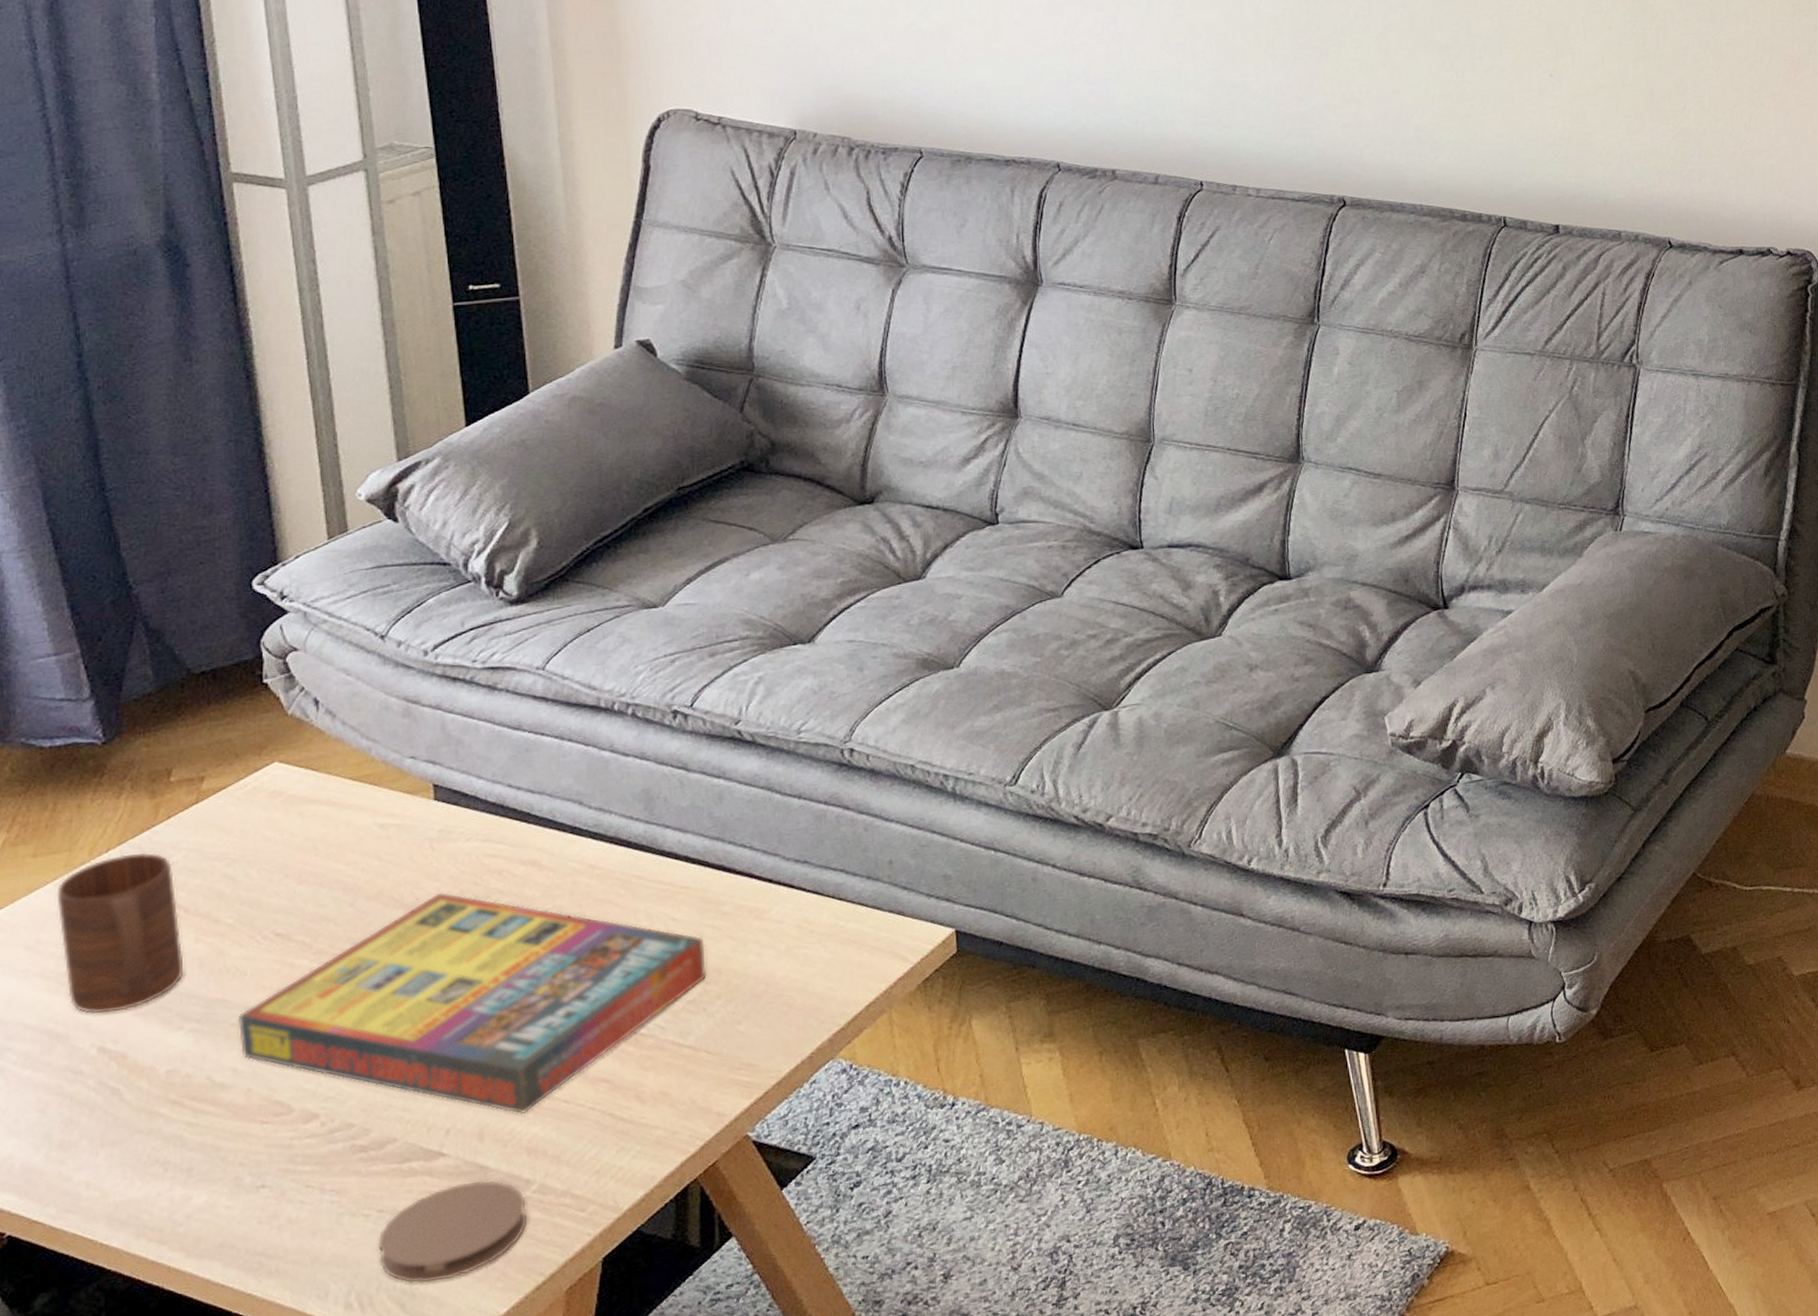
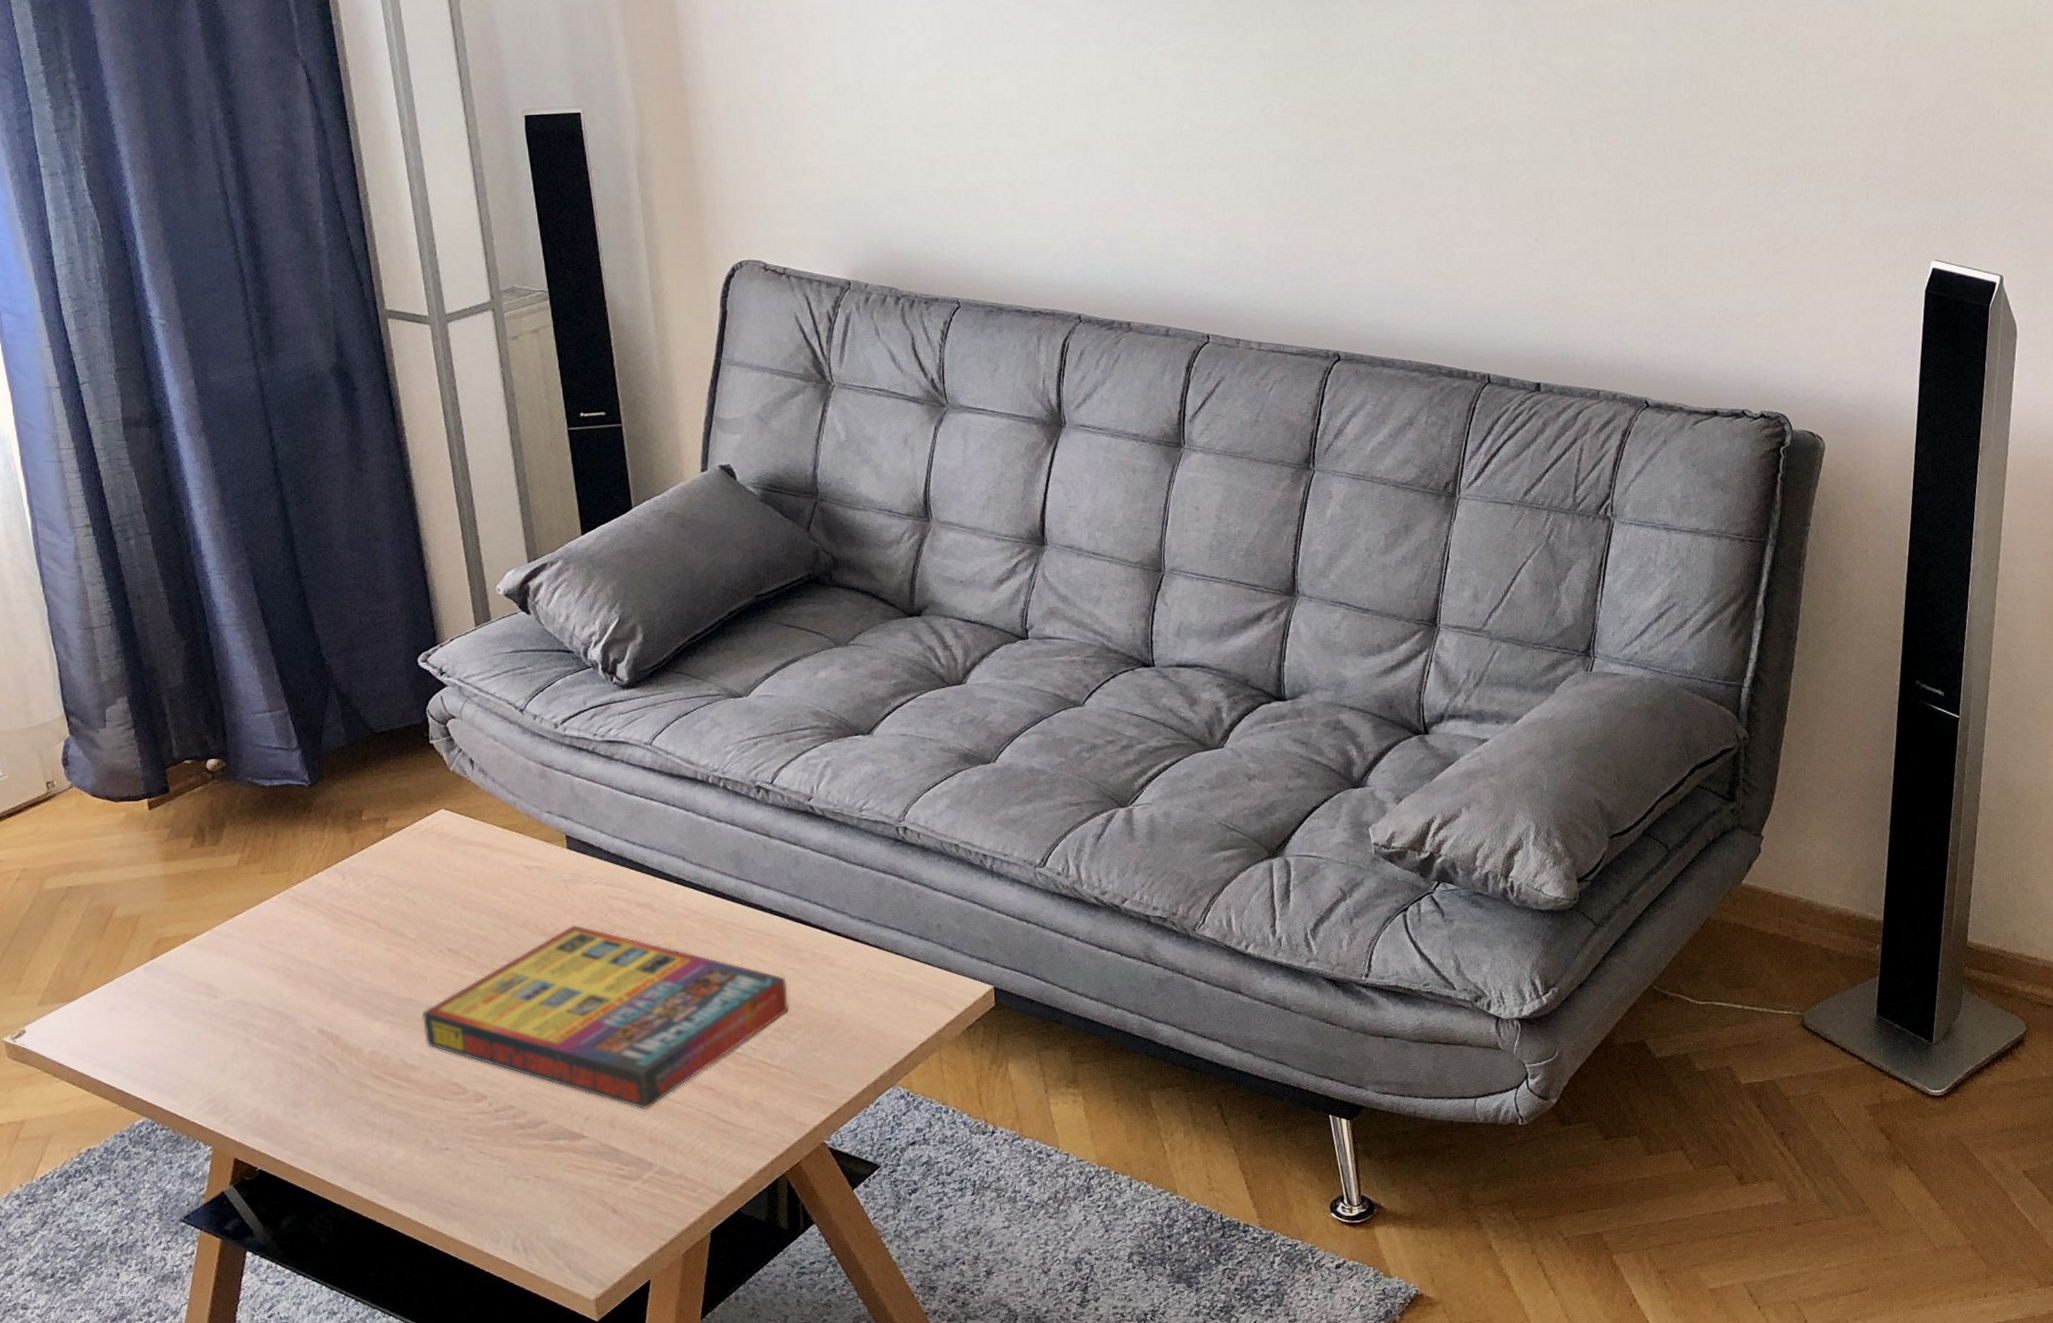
cup: present [57,852,184,1013] -> none [281,876,380,1002]
coaster: present [378,1180,528,1284] -> none [536,1160,651,1237]

